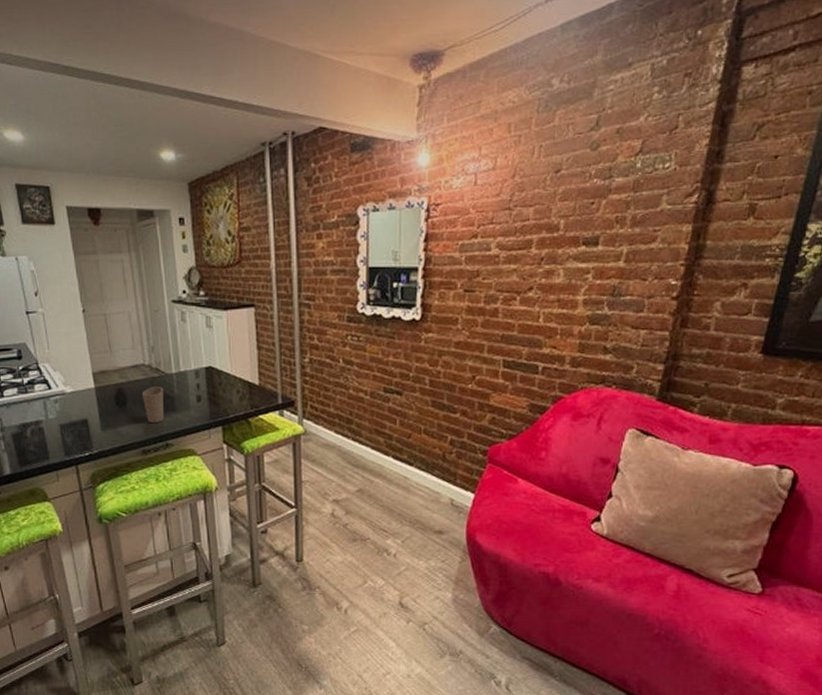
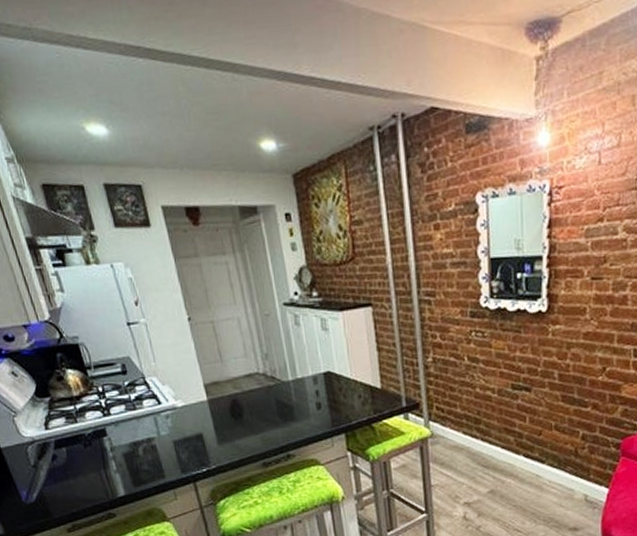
cup: present [141,387,164,422] -> none [258,395,284,434]

